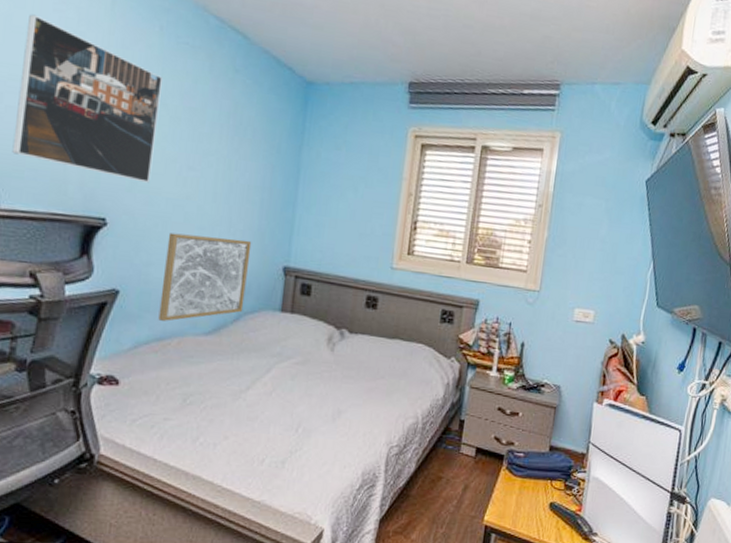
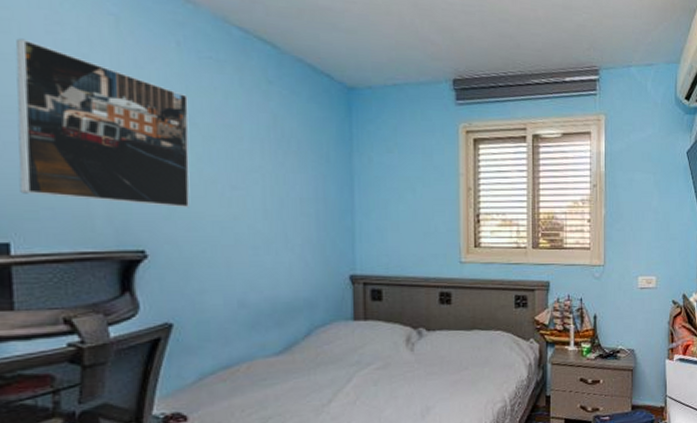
wall art: present [158,232,252,322] -> none [220,254,314,348]

